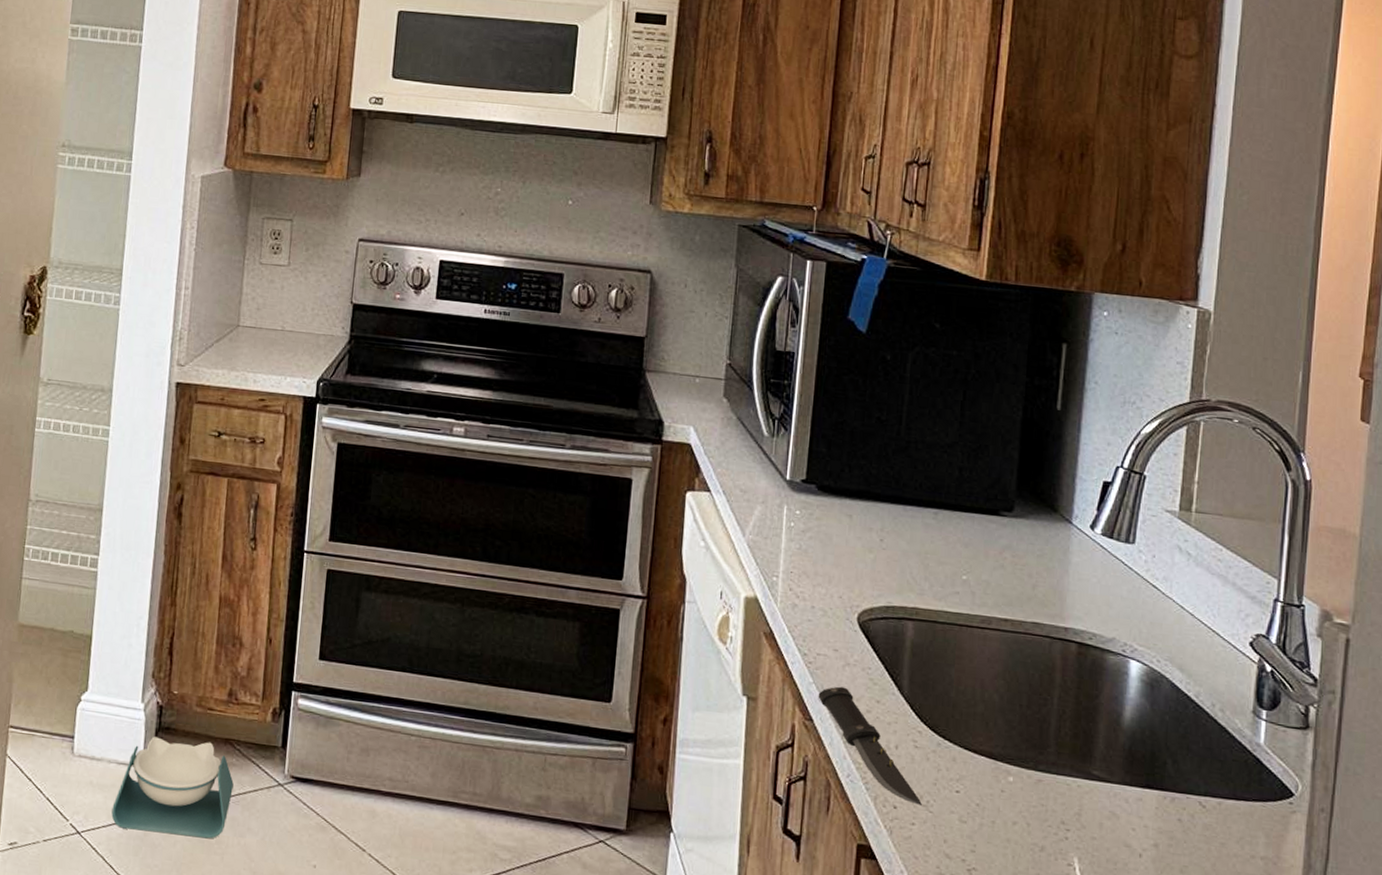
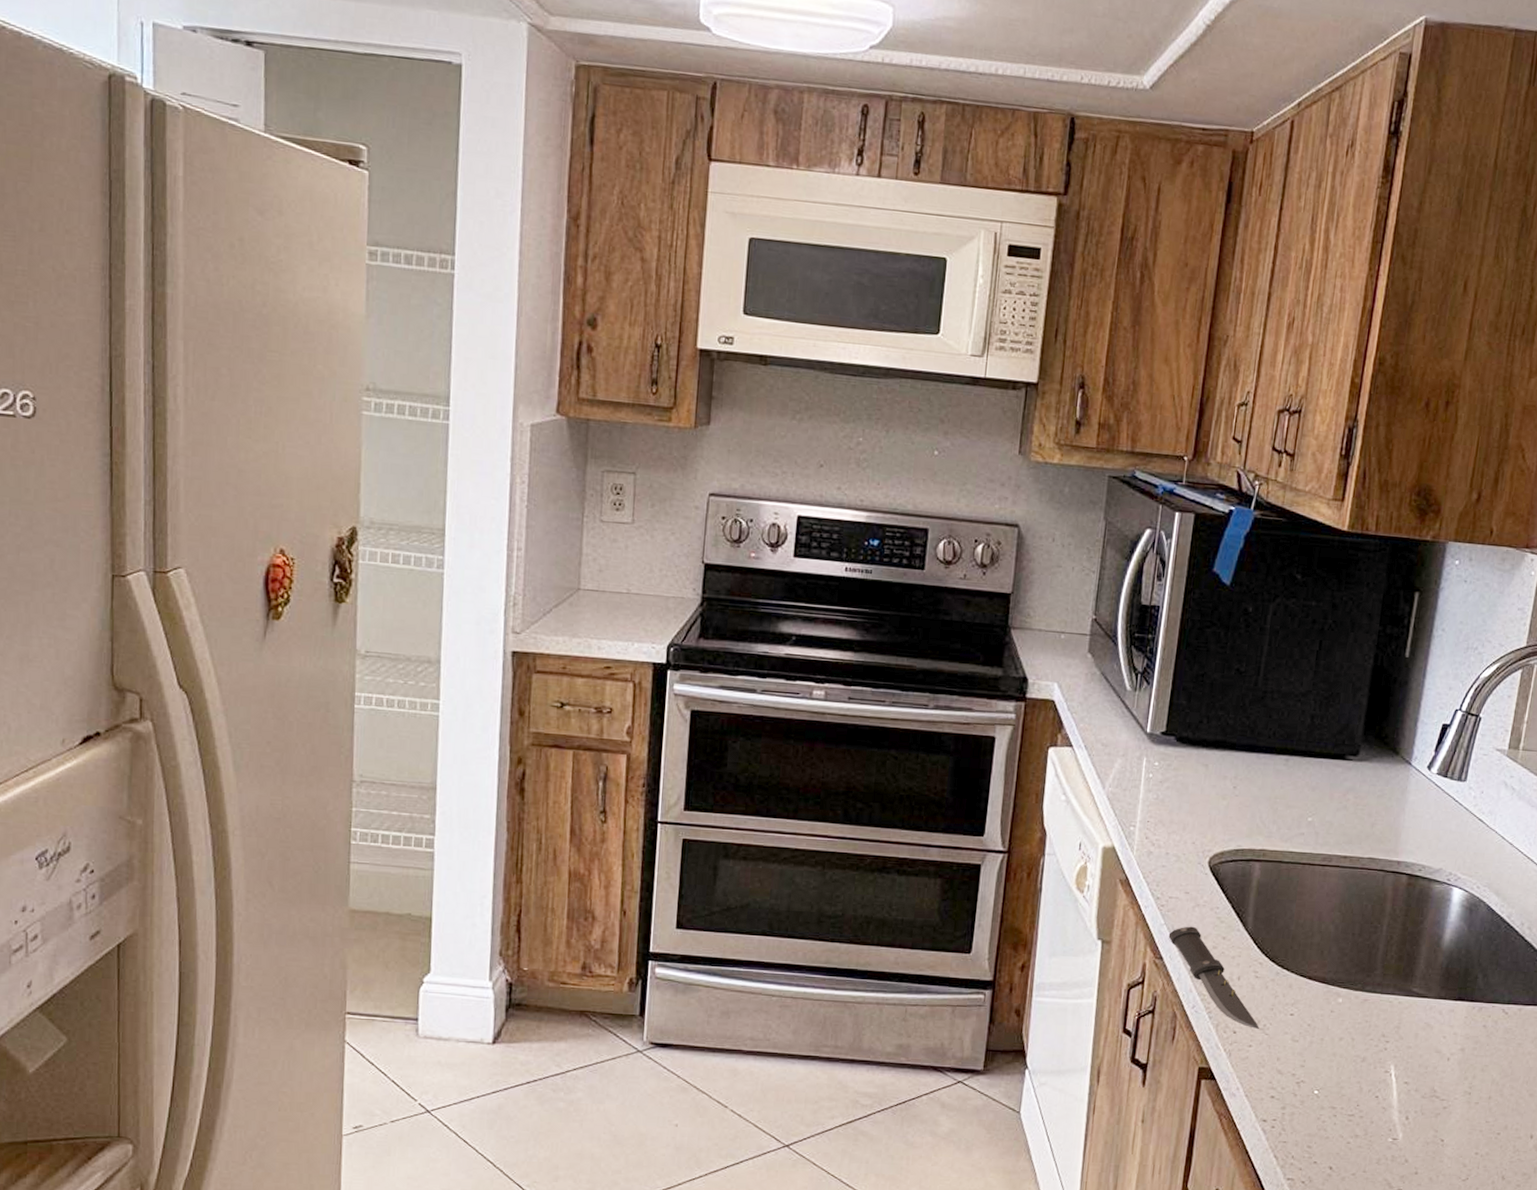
pet bowl: present [111,736,234,839] -> none [462,1013,591,1108]

